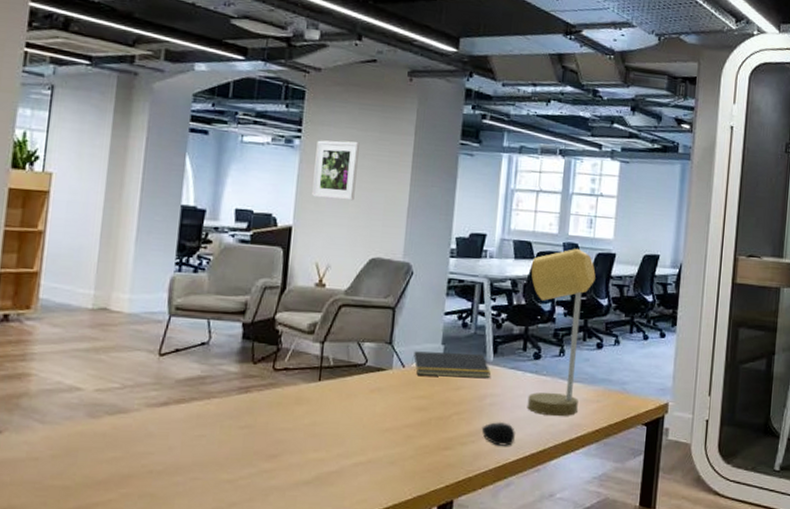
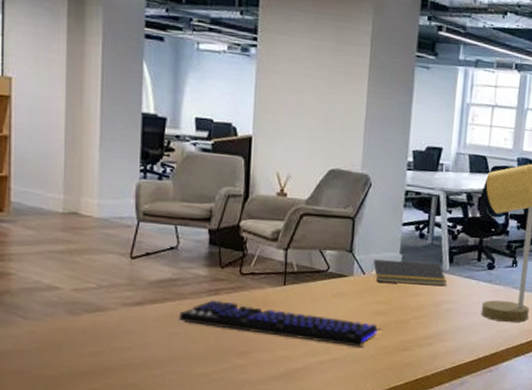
keyboard: none [205,399,421,447] -> present [178,300,382,348]
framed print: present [312,140,359,201] -> none [270,49,316,112]
computer mouse: present [481,421,515,446] -> none [438,326,470,349]

